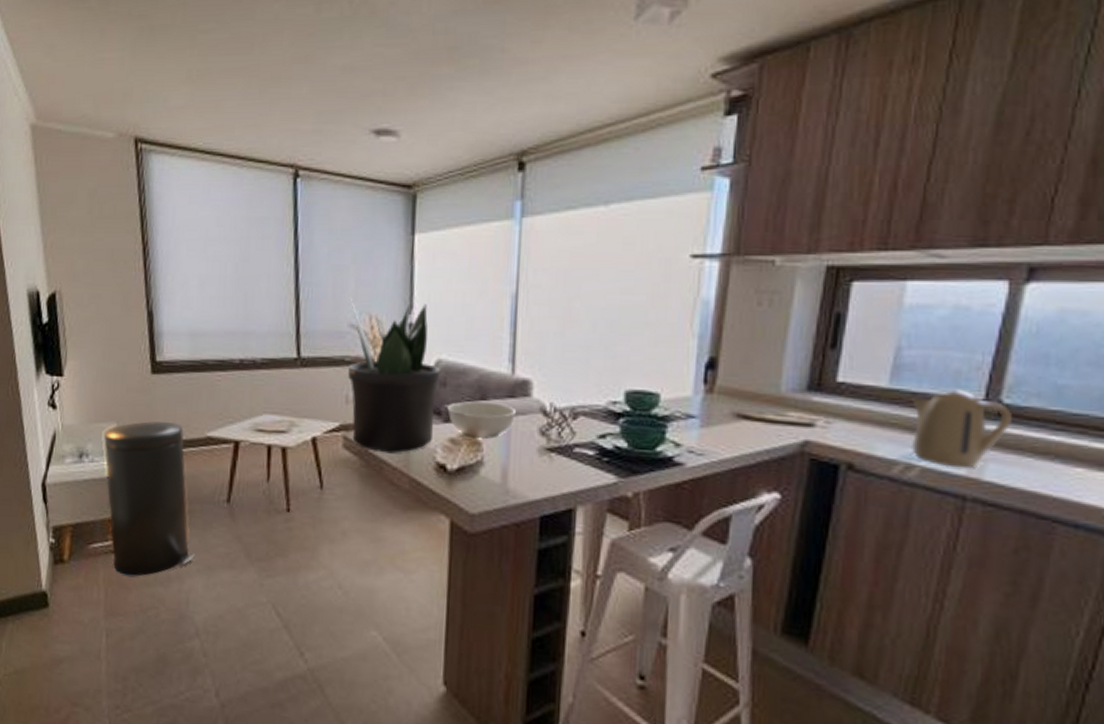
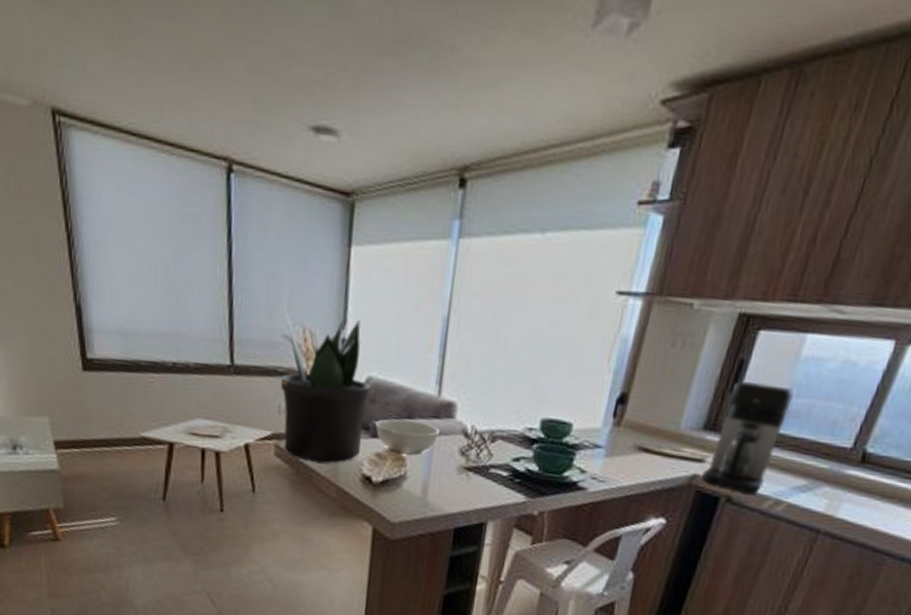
pedal bin: present [104,421,196,576] -> none [37,418,134,563]
coffee maker: none [813,336,903,460] -> present [701,381,794,495]
kettle: present [910,389,1012,468] -> none [782,437,872,506]

